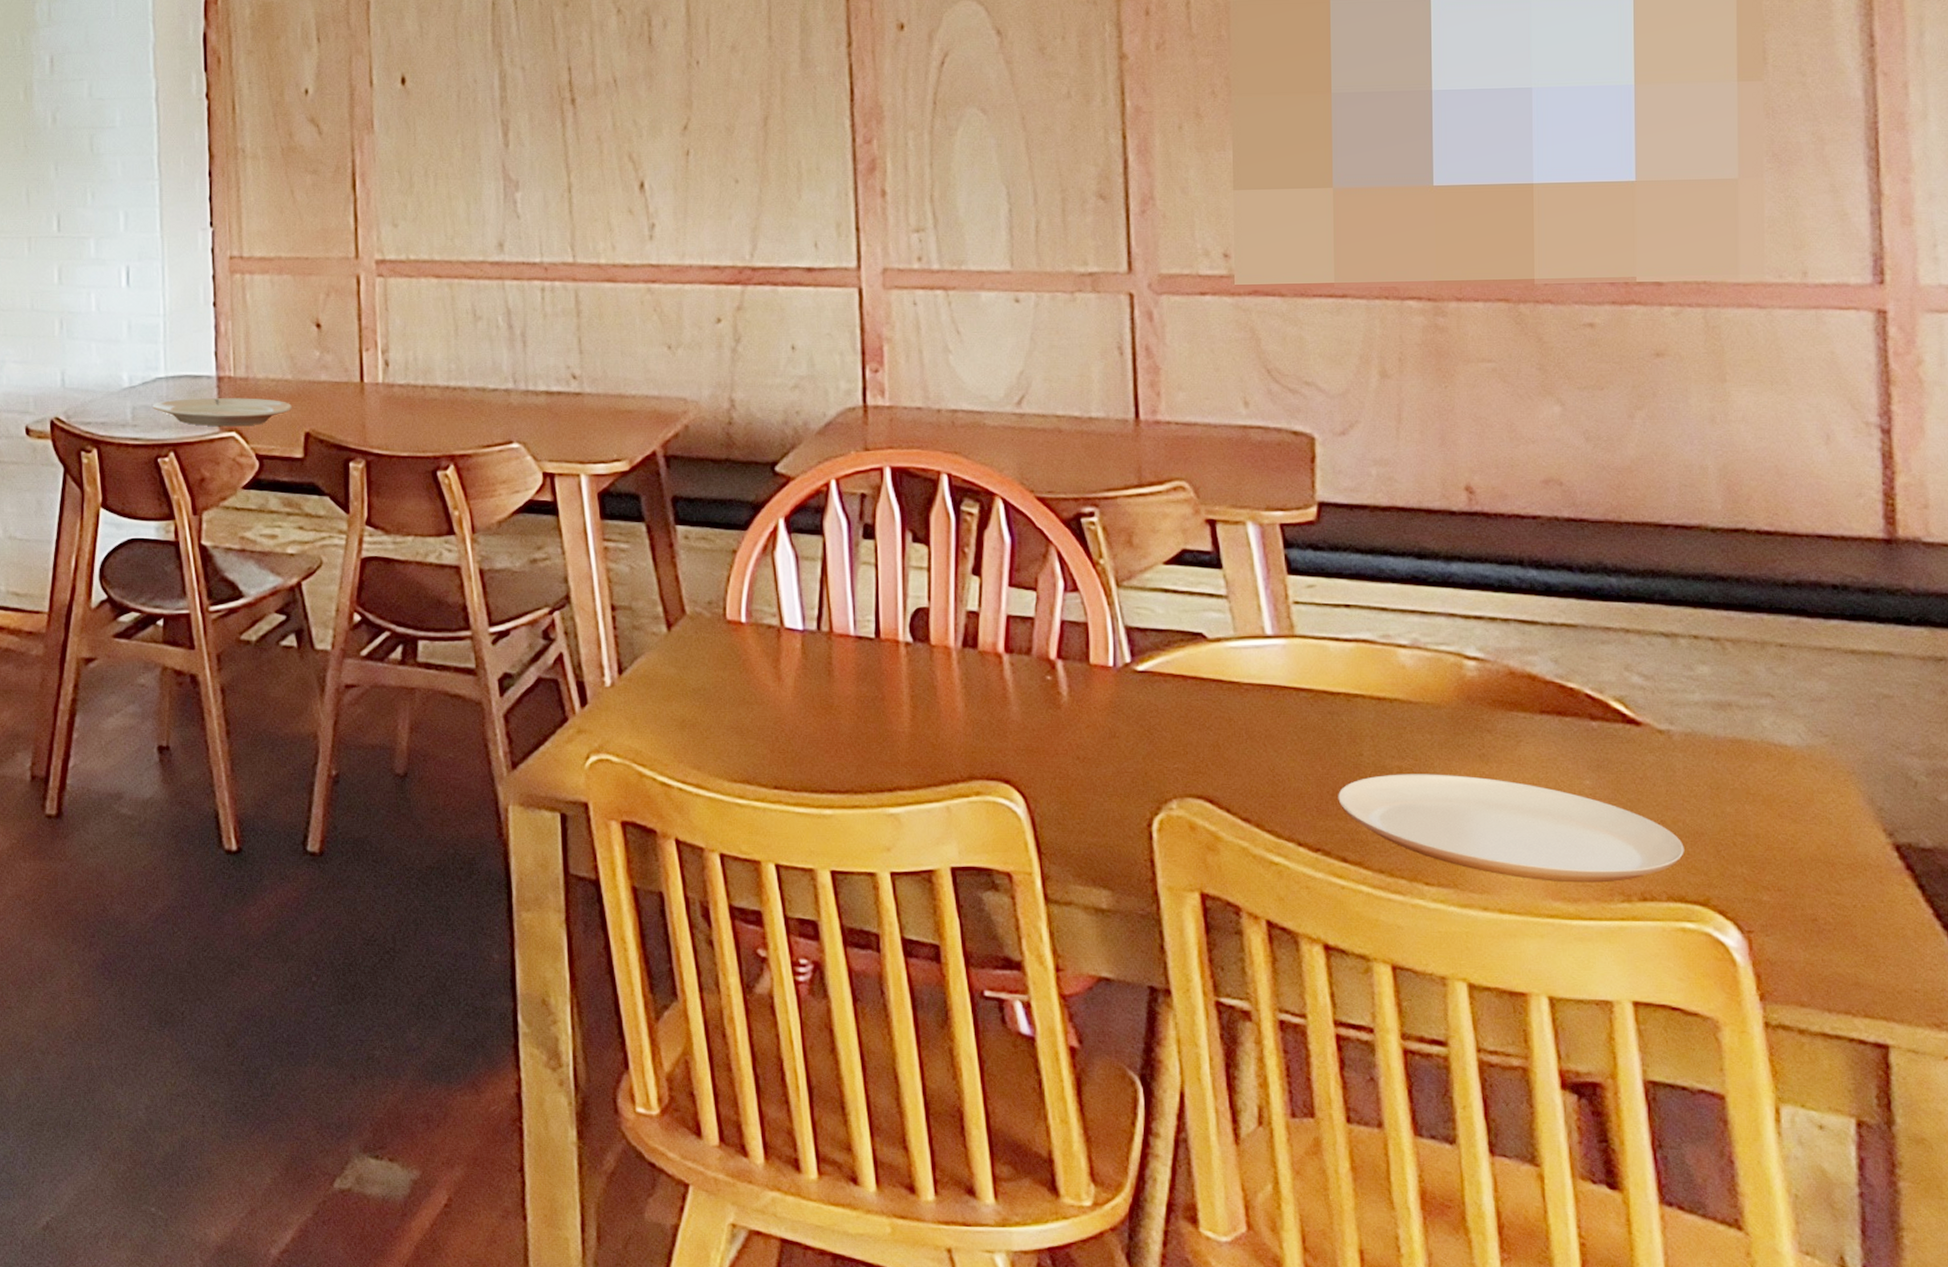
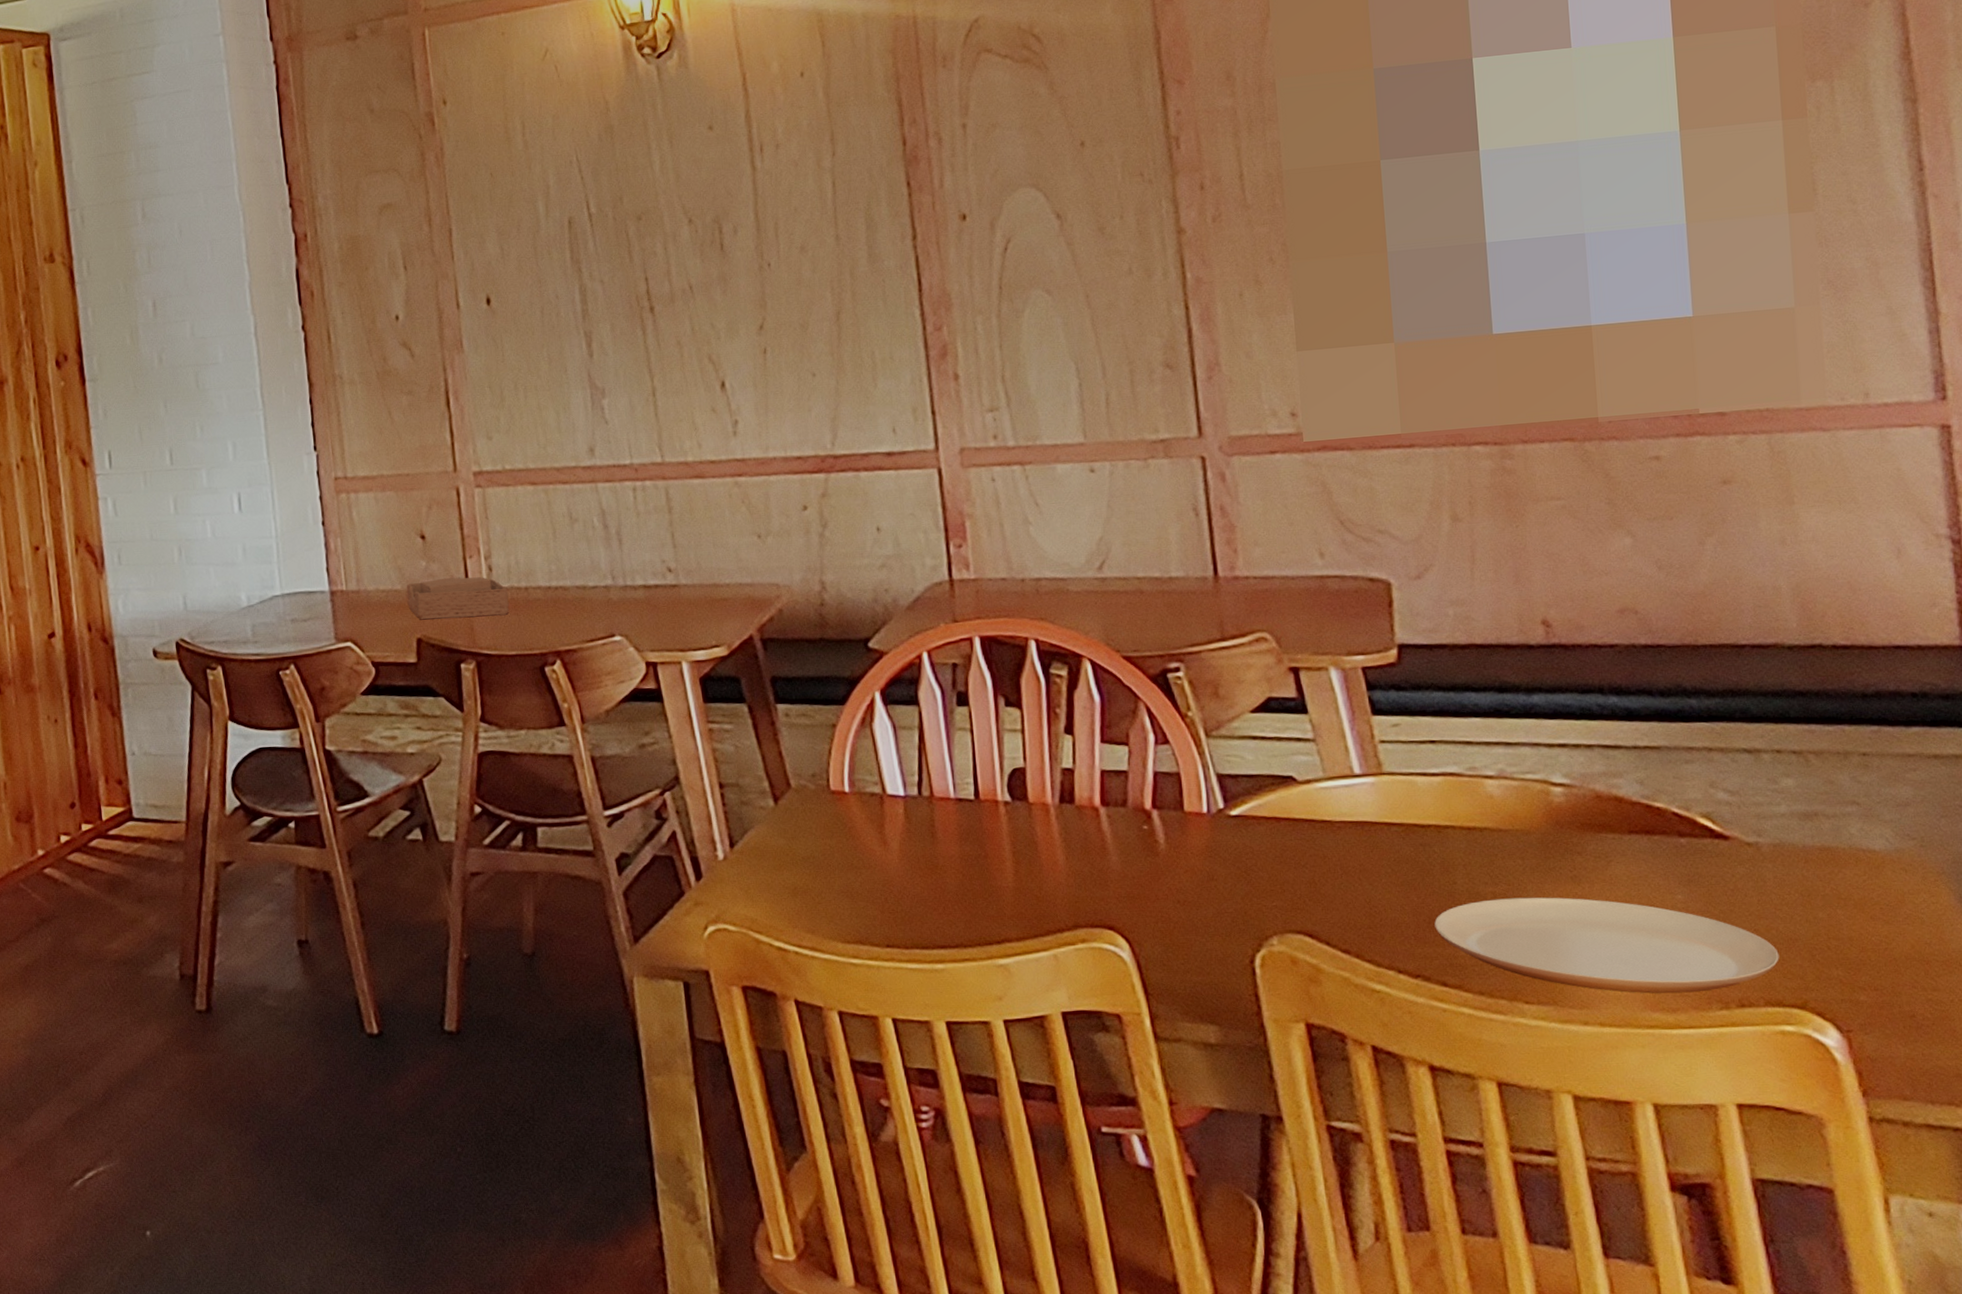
plate: present [153,398,293,427] -> none [271,609,404,638]
napkin holder: none [297,370,404,415] -> present [406,577,510,620]

